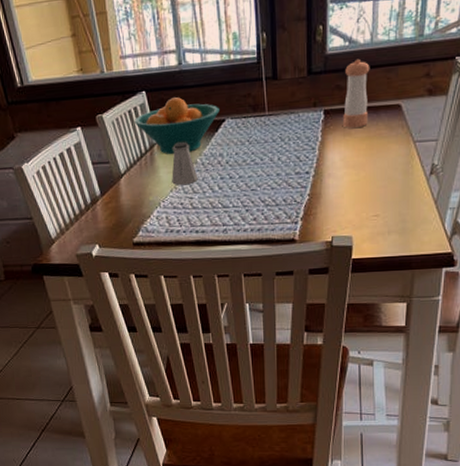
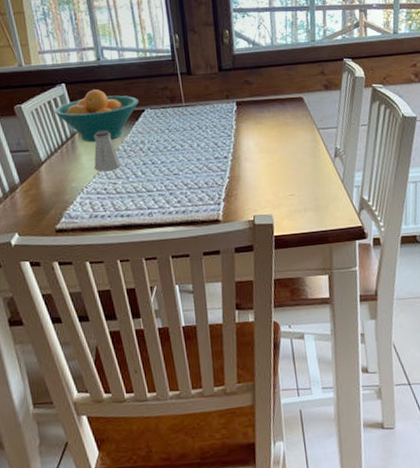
pepper shaker: present [343,58,370,128] -> none [251,58,276,117]

